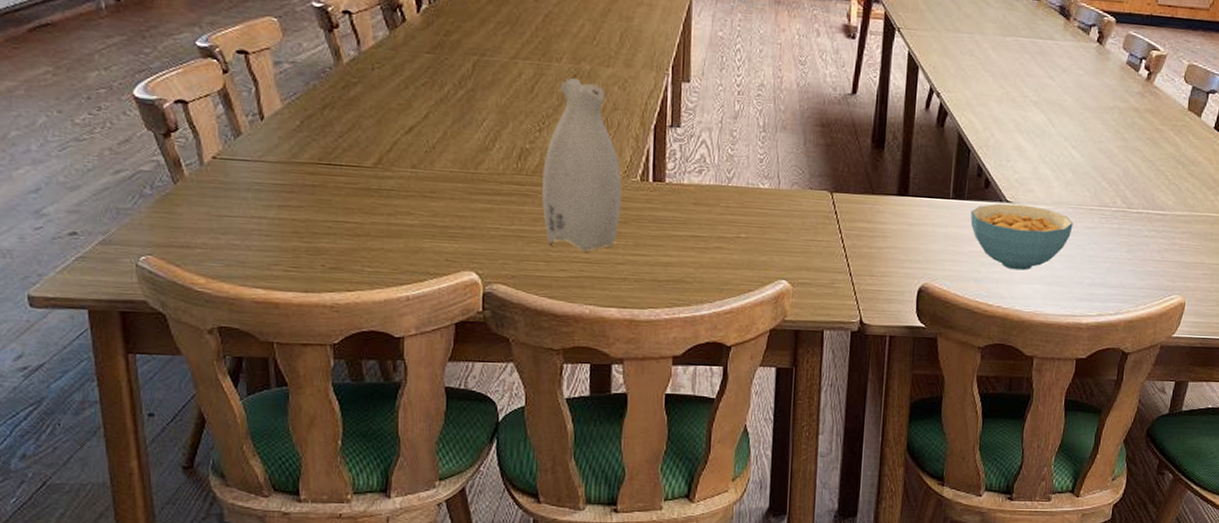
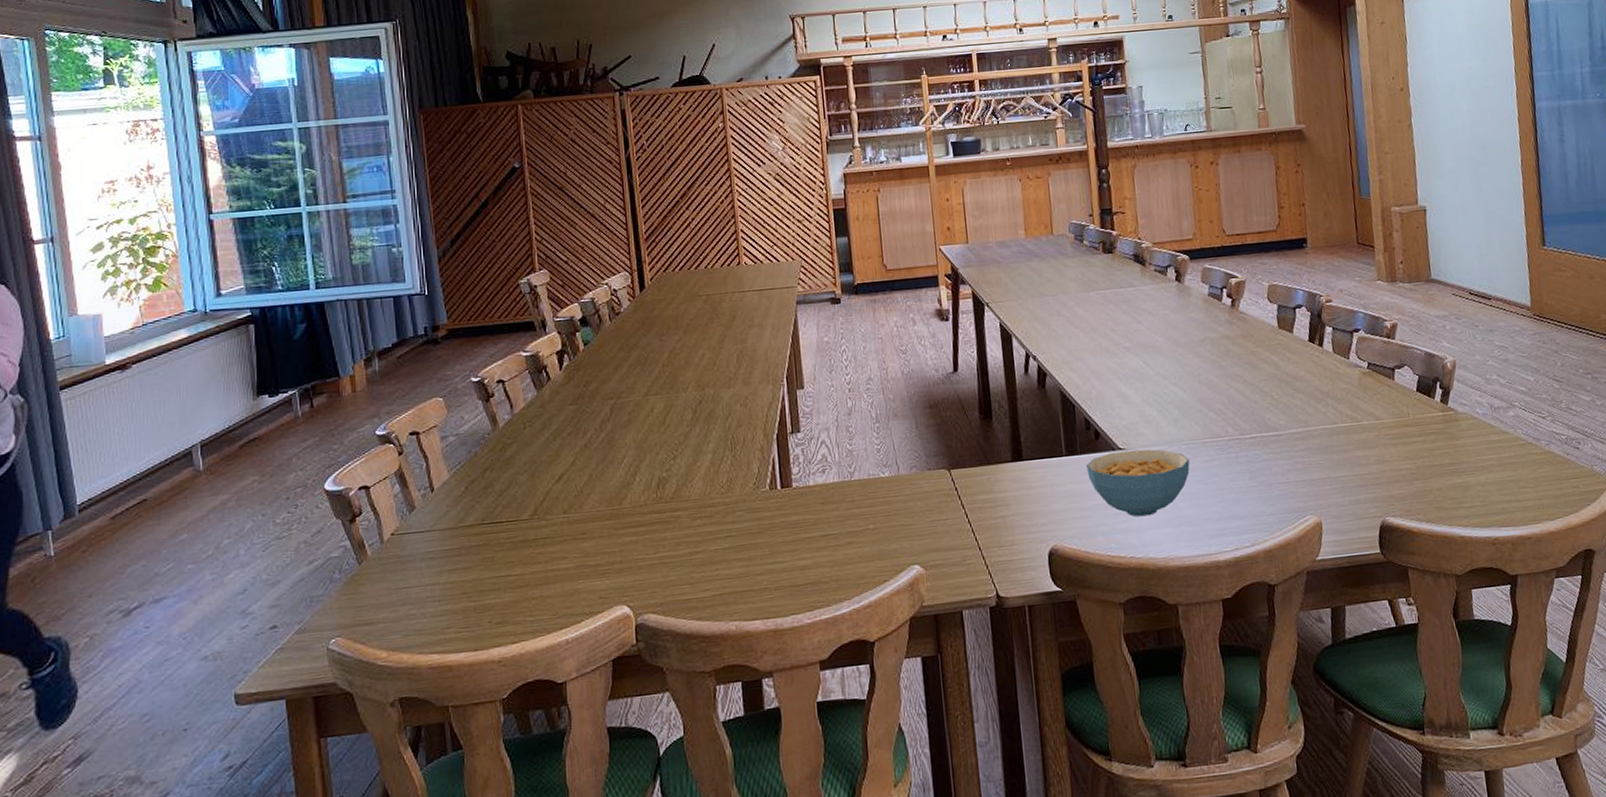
vase: present [542,77,622,252] -> none [680,403,755,568]

